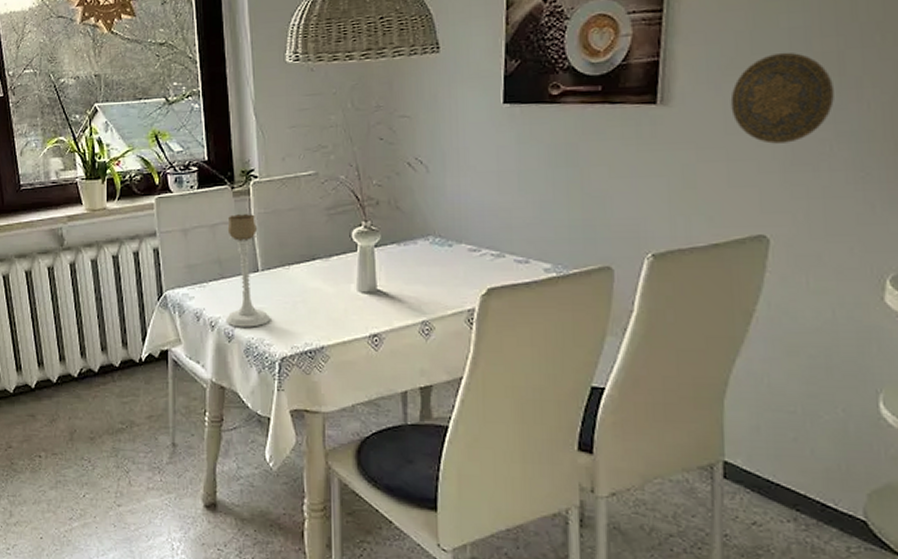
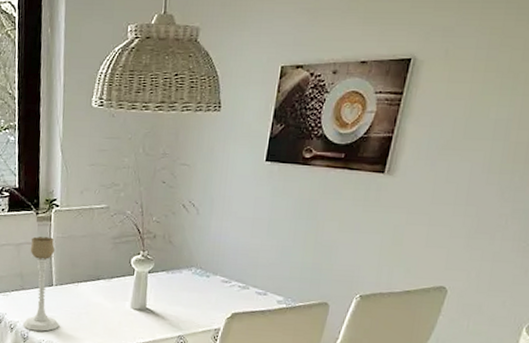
decorative plate: present [730,52,834,144] -> none [439,139,519,215]

